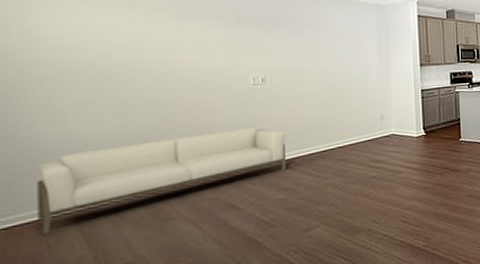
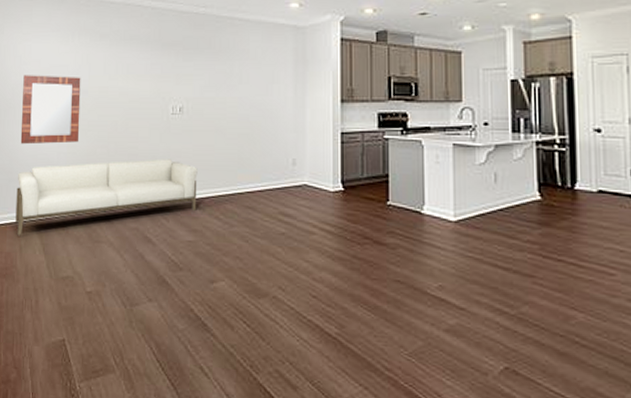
home mirror: none [37,51,133,132] -> present [20,75,81,145]

